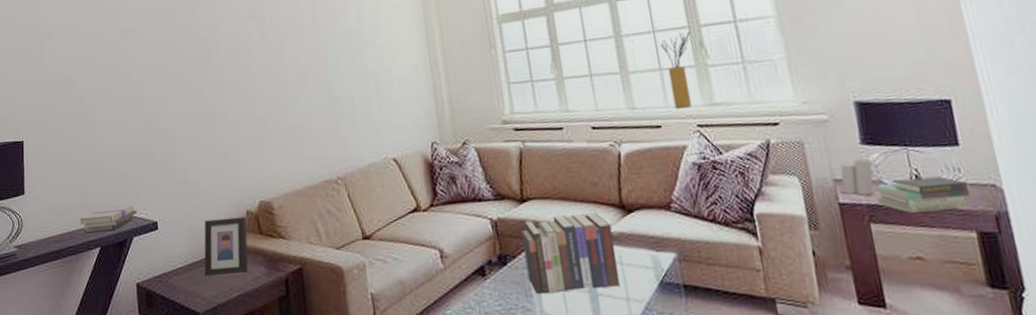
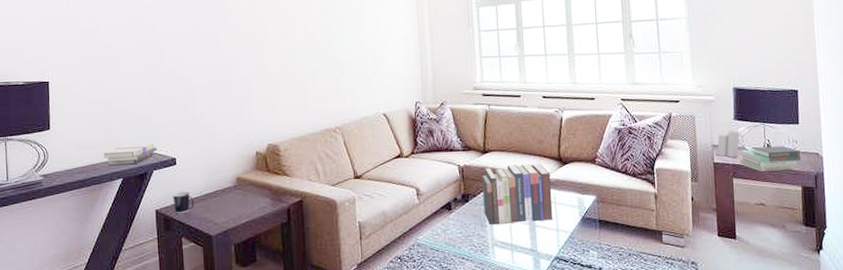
mug: none [154,260,179,288] -> present [172,191,195,214]
picture frame: present [204,216,248,276] -> none [217,156,256,205]
vase: present [660,30,692,110] -> none [600,24,624,86]

